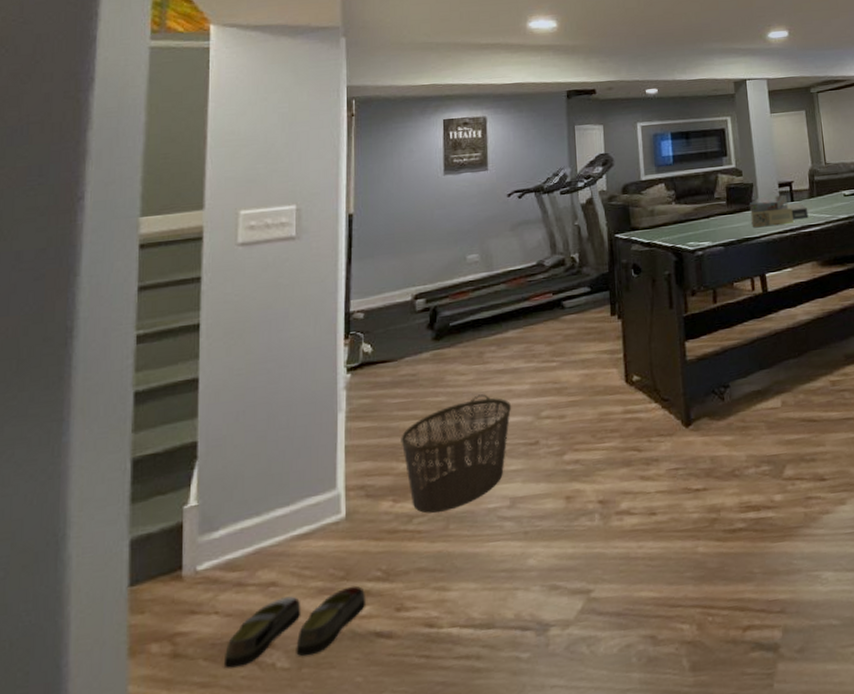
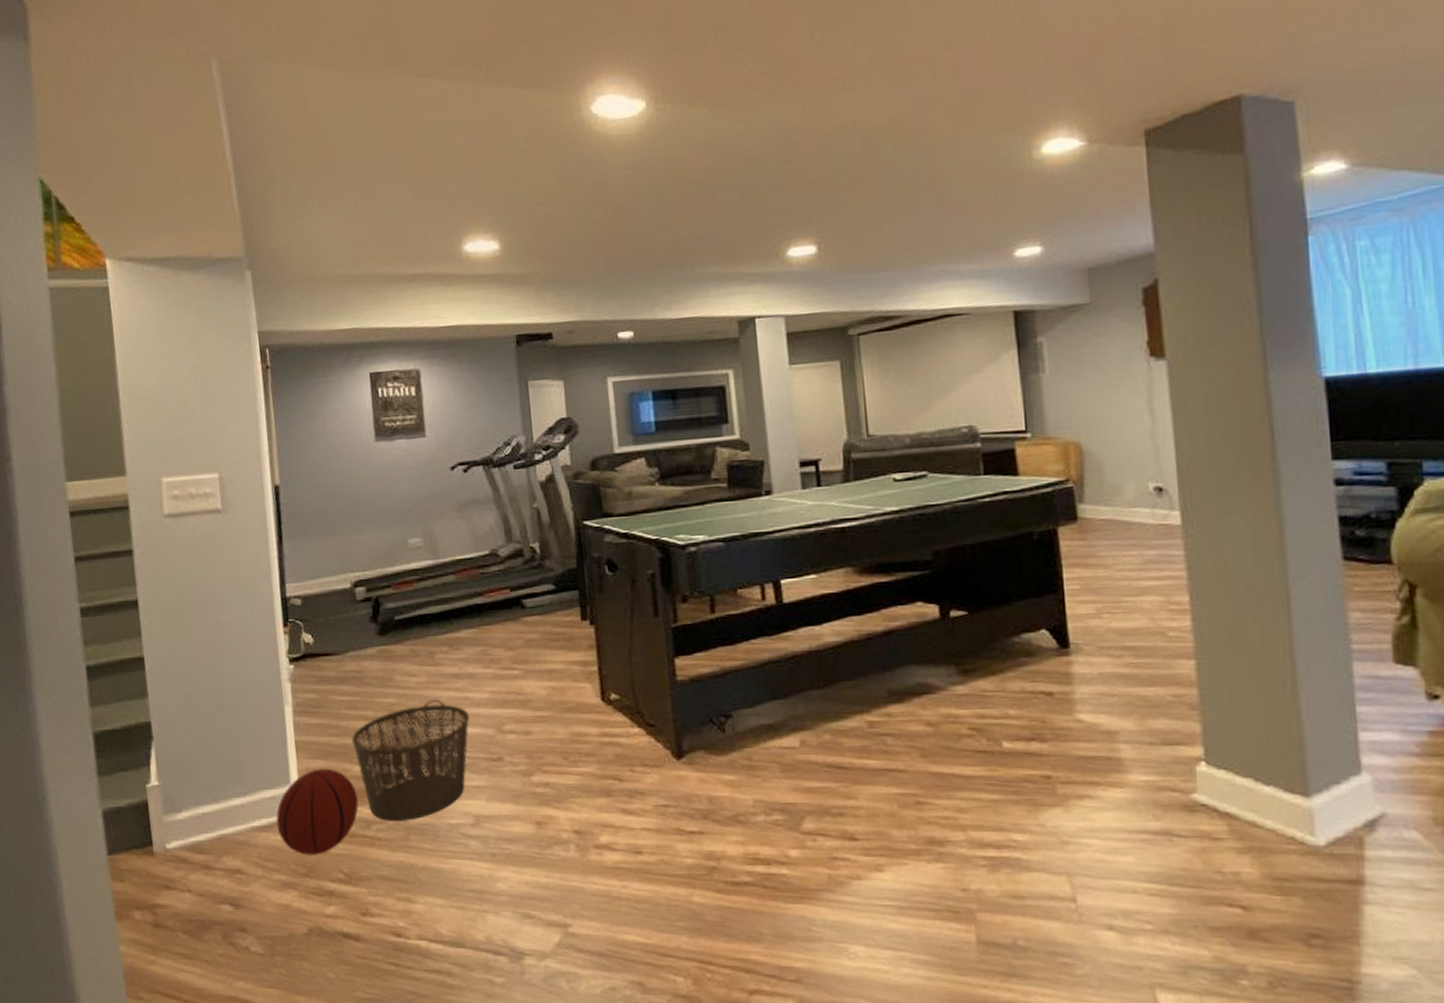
slippers: present [223,585,365,668] -> none [201,884,330,945]
ball: none [318,468,402,558] -> present [276,768,359,855]
board game: present [749,194,809,228] -> none [758,476,842,520]

